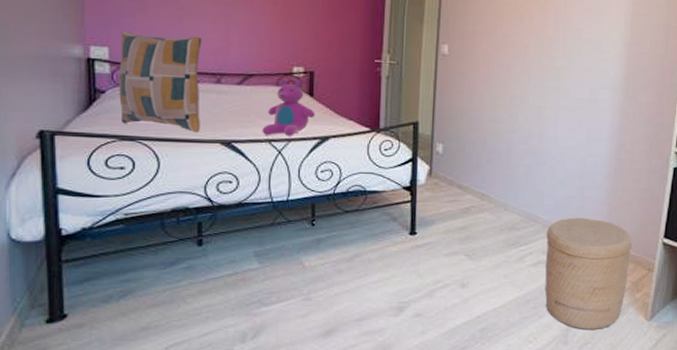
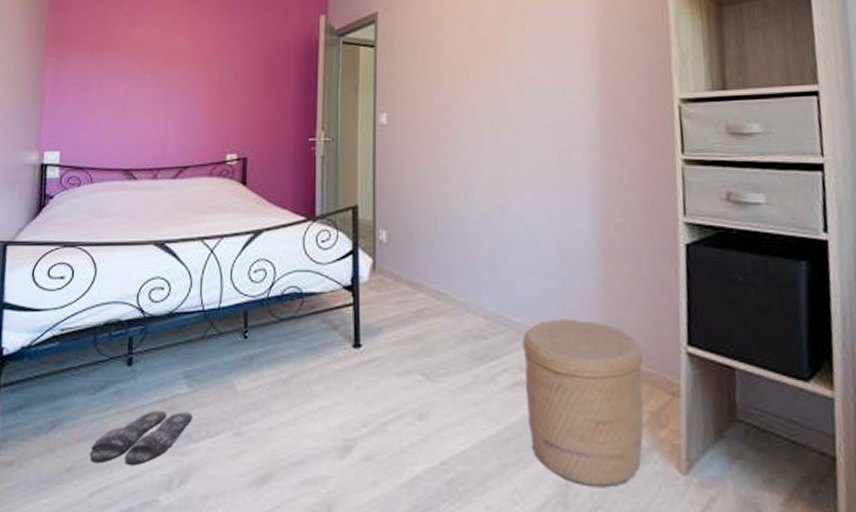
pillow: present [119,30,202,132] -> none [65,131,142,234]
slippers: none [164,281,263,324] -> present [90,410,192,465]
stuffed bear: present [262,79,316,137] -> none [195,168,248,233]

